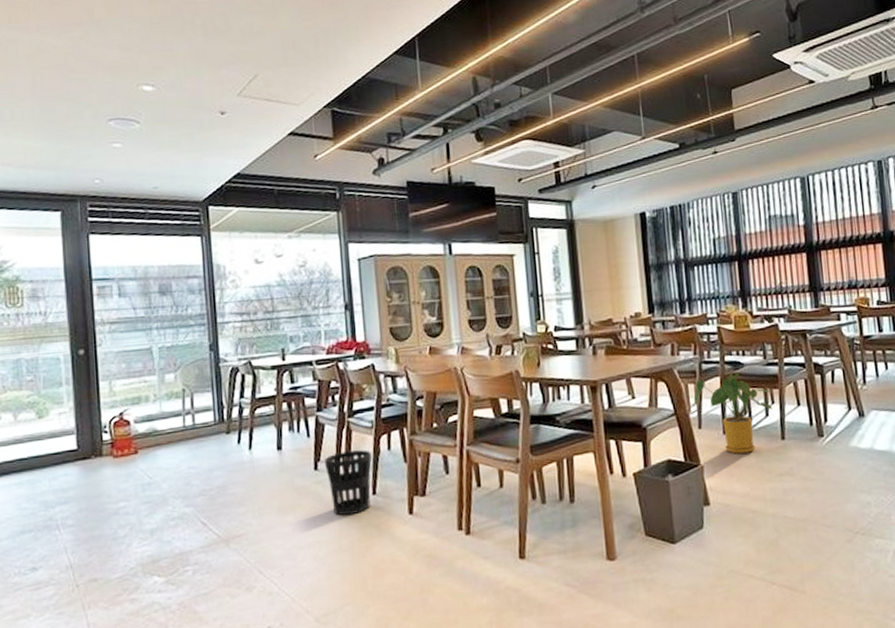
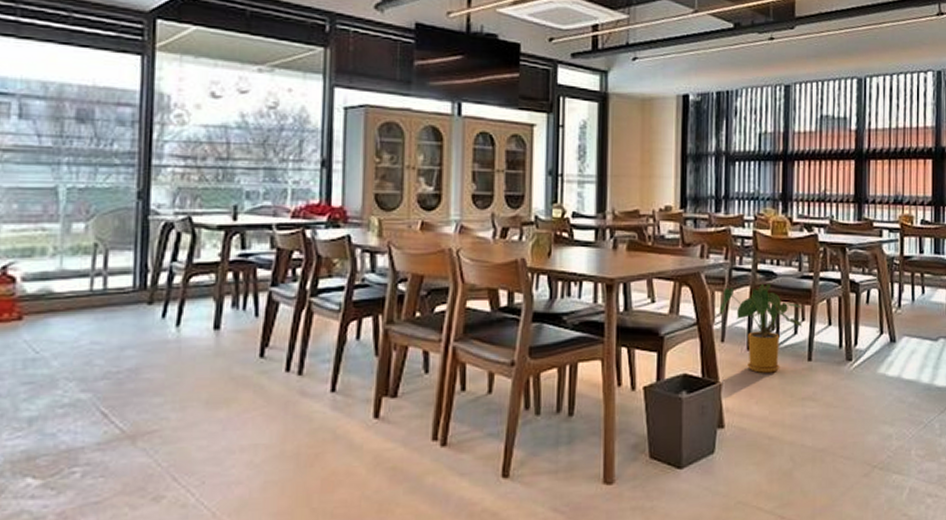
wastebasket: present [325,450,372,516] -> none [274,337,335,415]

